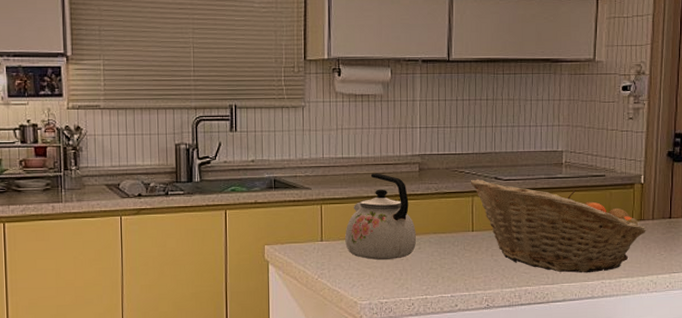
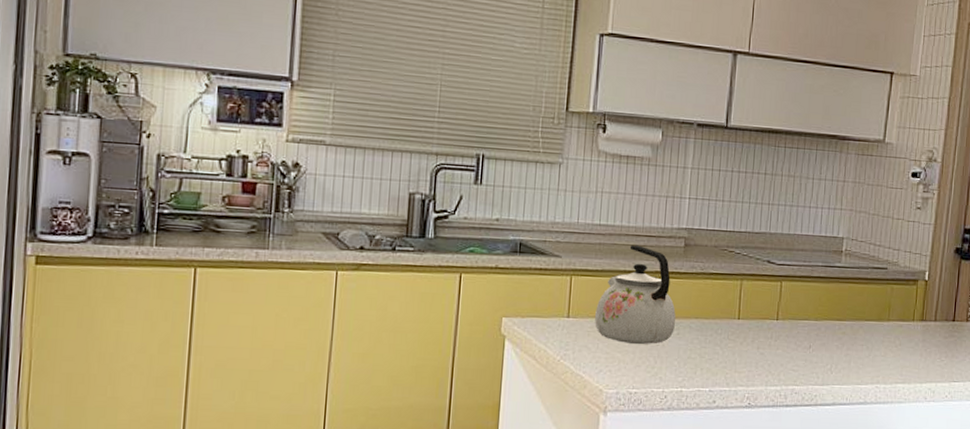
fruit basket: present [471,179,646,273] -> none [741,261,927,376]

